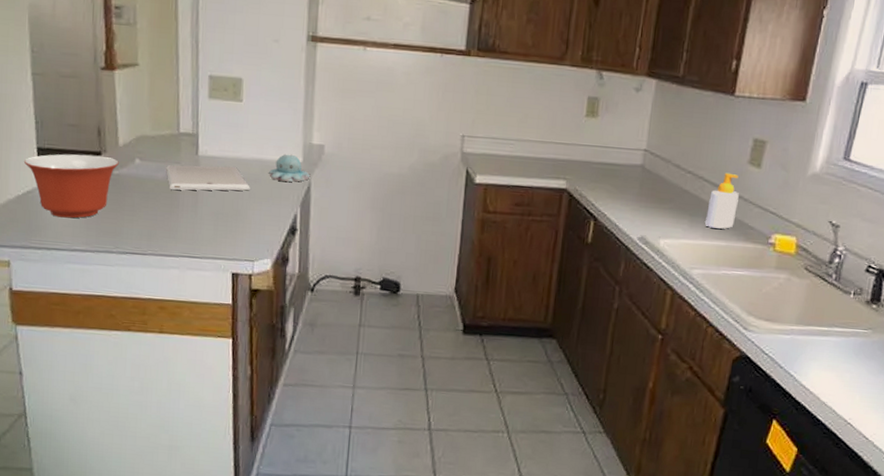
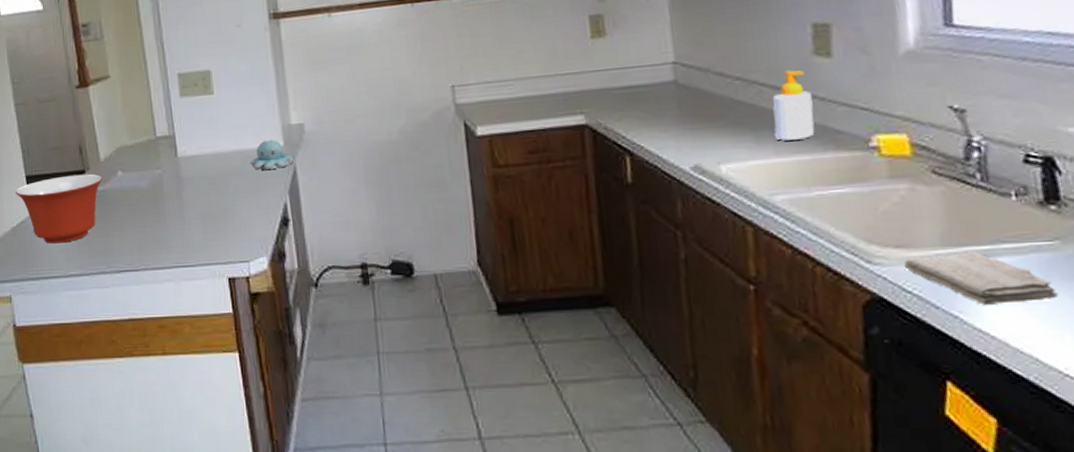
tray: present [166,165,250,191] -> none [148,162,234,198]
washcloth: none [768,329,859,371] -> present [903,252,1058,305]

